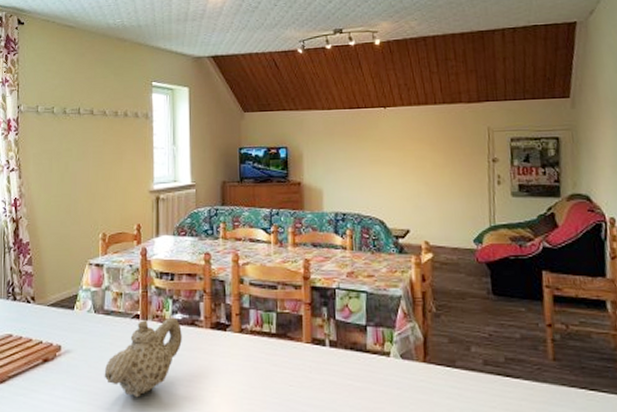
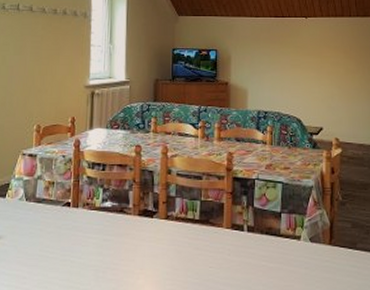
teapot: present [104,317,182,398] -> none [33,205,111,281]

